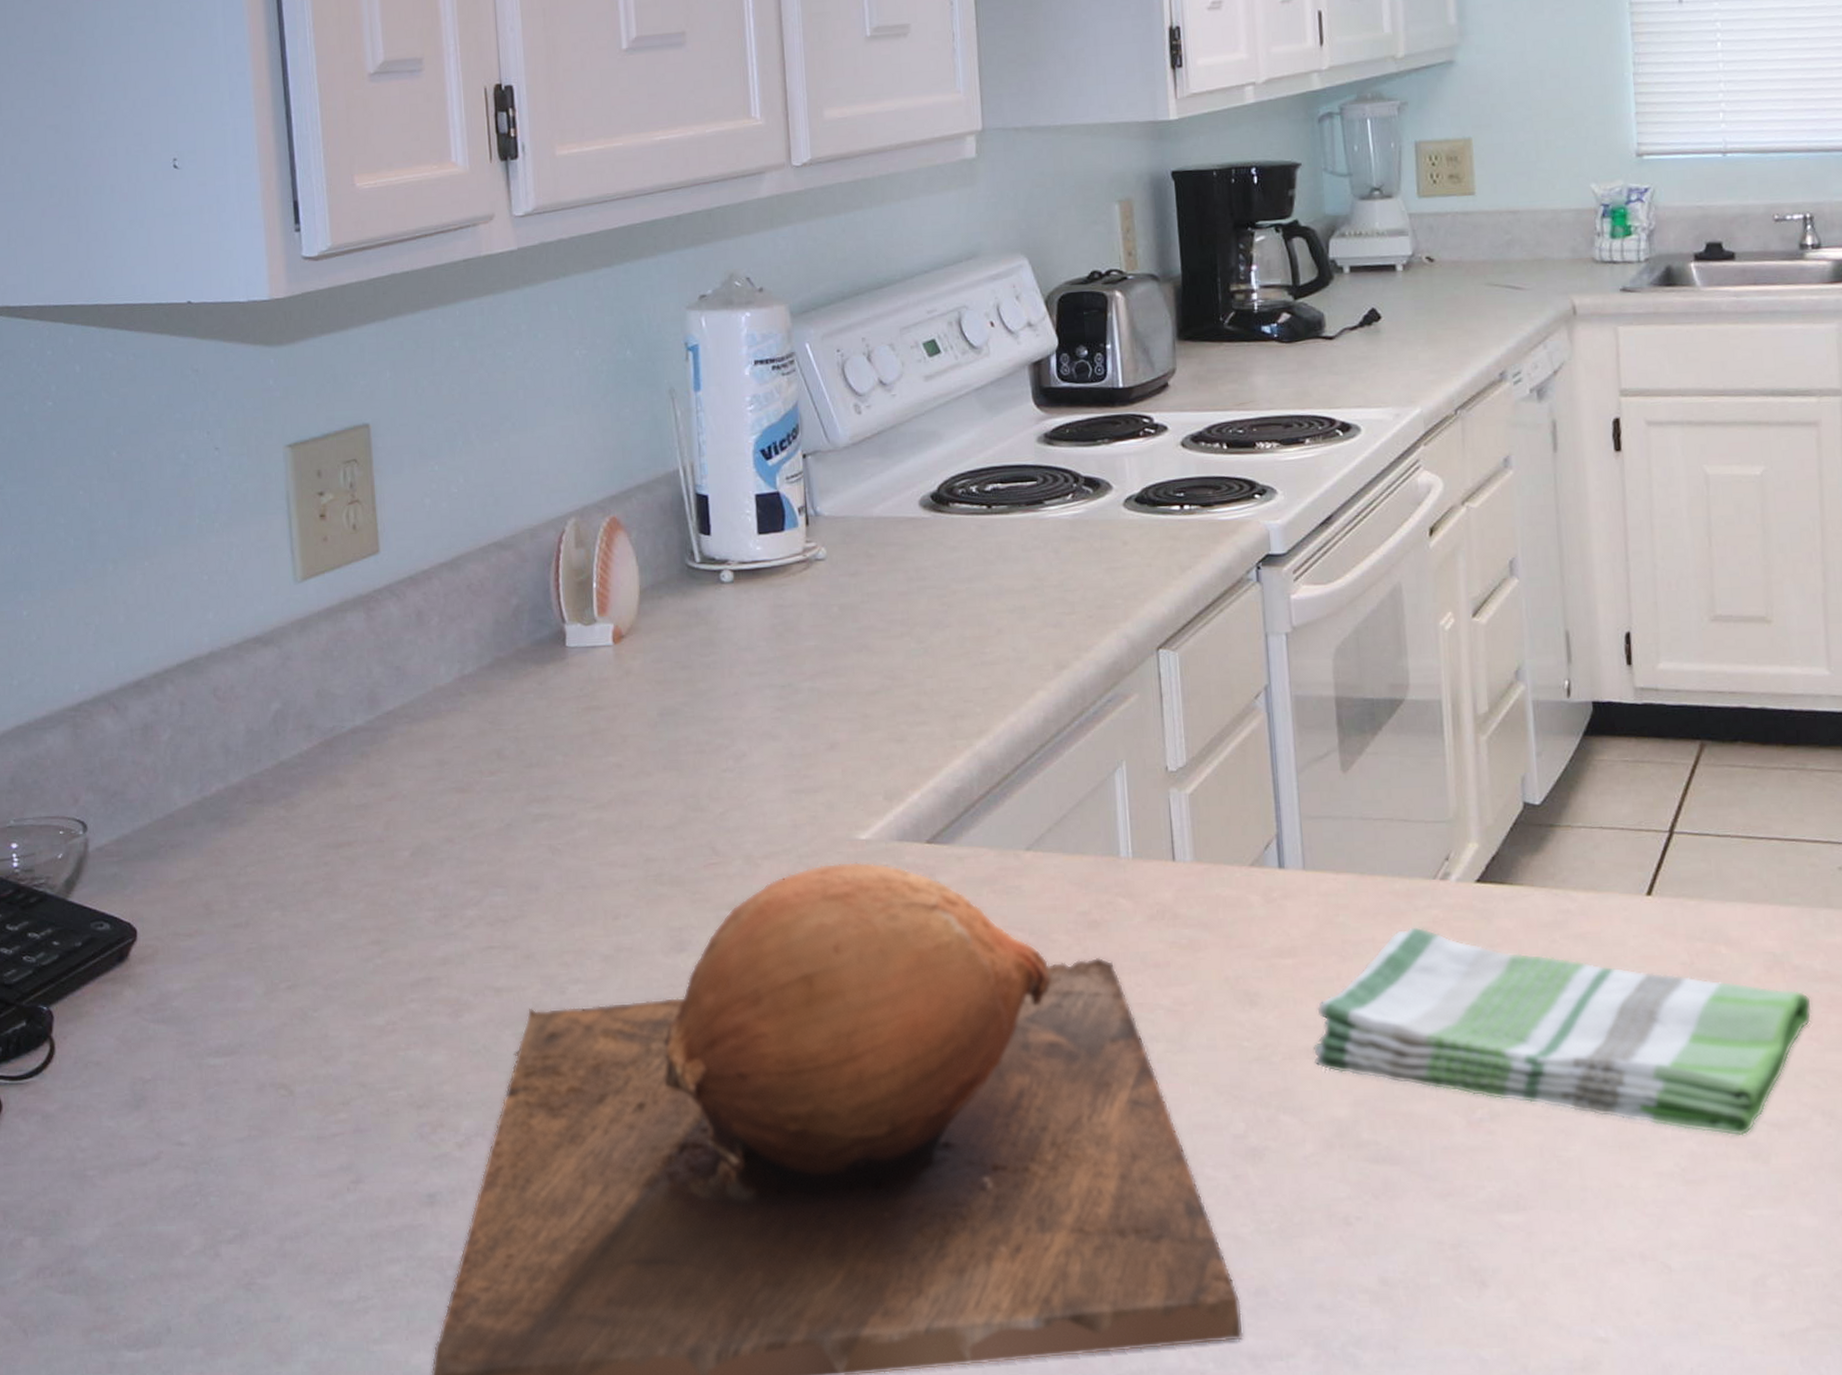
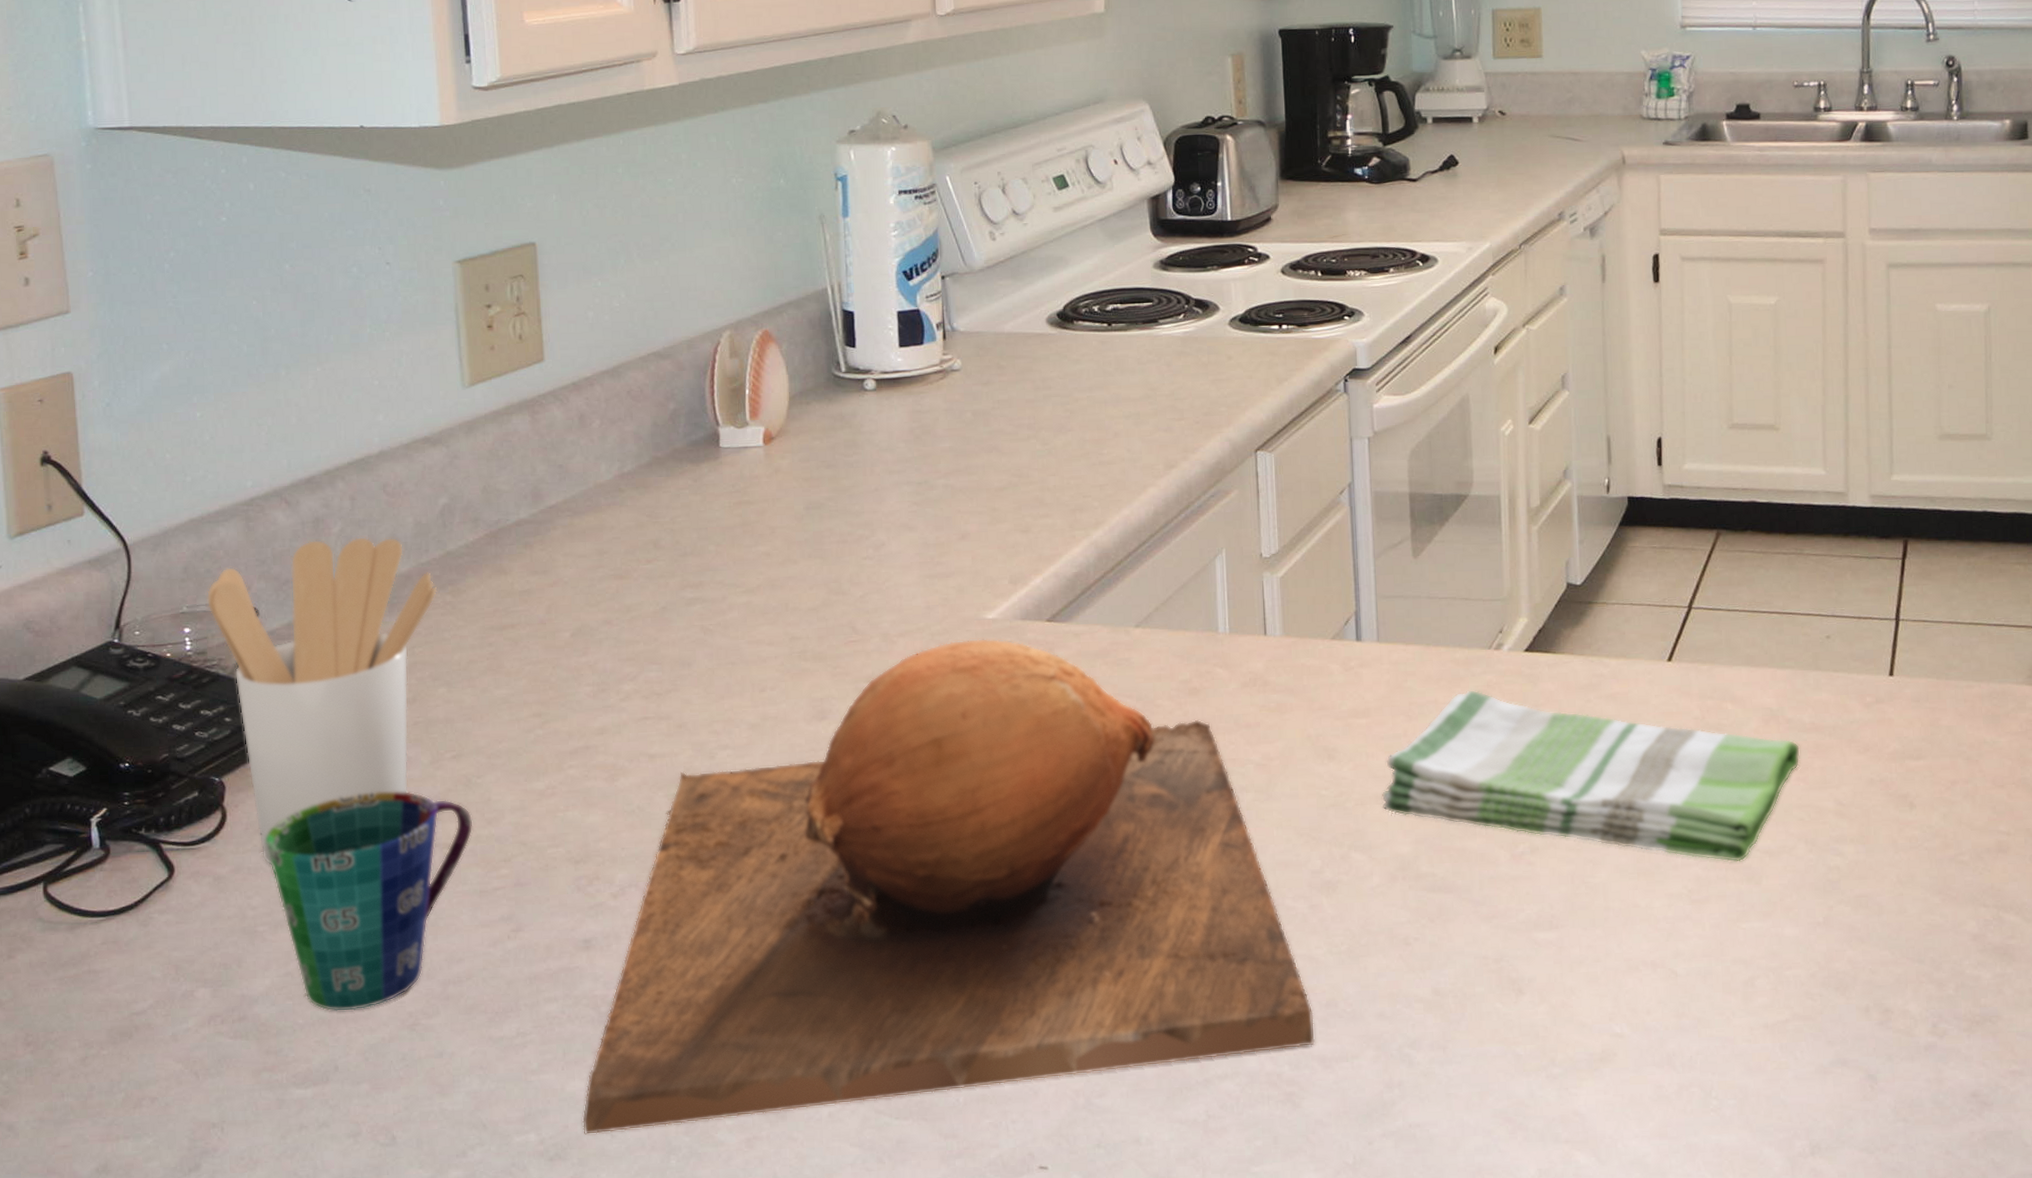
utensil holder: none [33,745,271,1105] -> present [206,537,438,867]
cup: none [95,1024,310,1268] -> present [265,791,473,1012]

